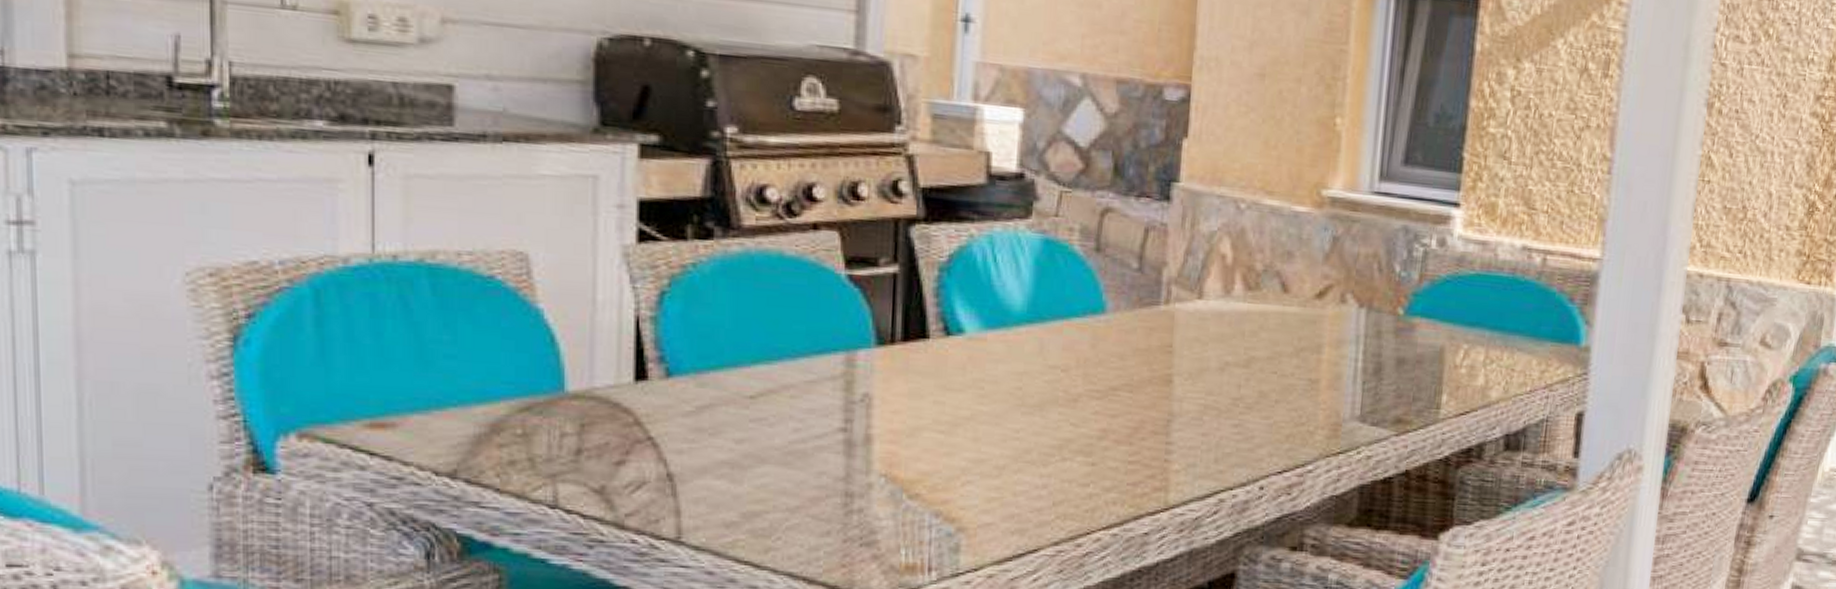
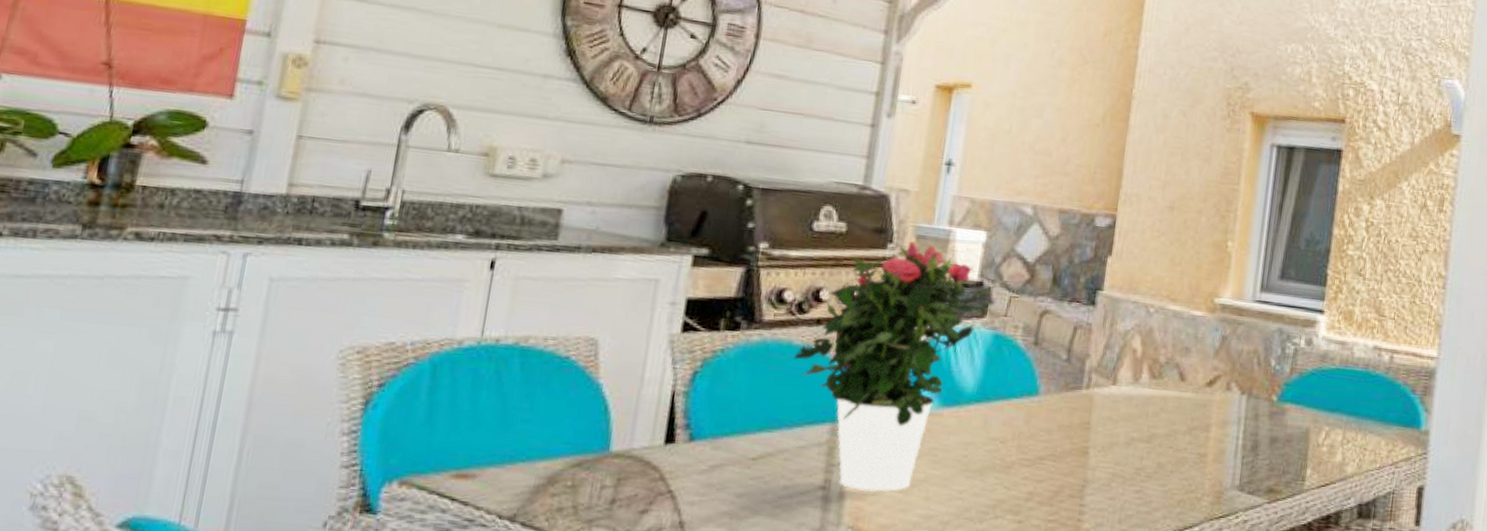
potted flower: none [788,121,1044,434] -> present [793,240,998,492]

